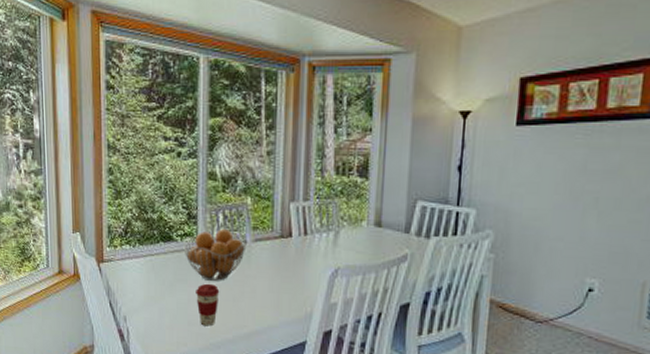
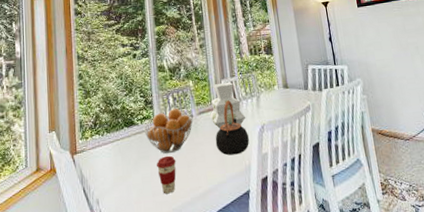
vase: none [268,206,316,264] -> present [209,81,246,129]
teapot: none [271,230,316,298] -> present [215,100,249,156]

